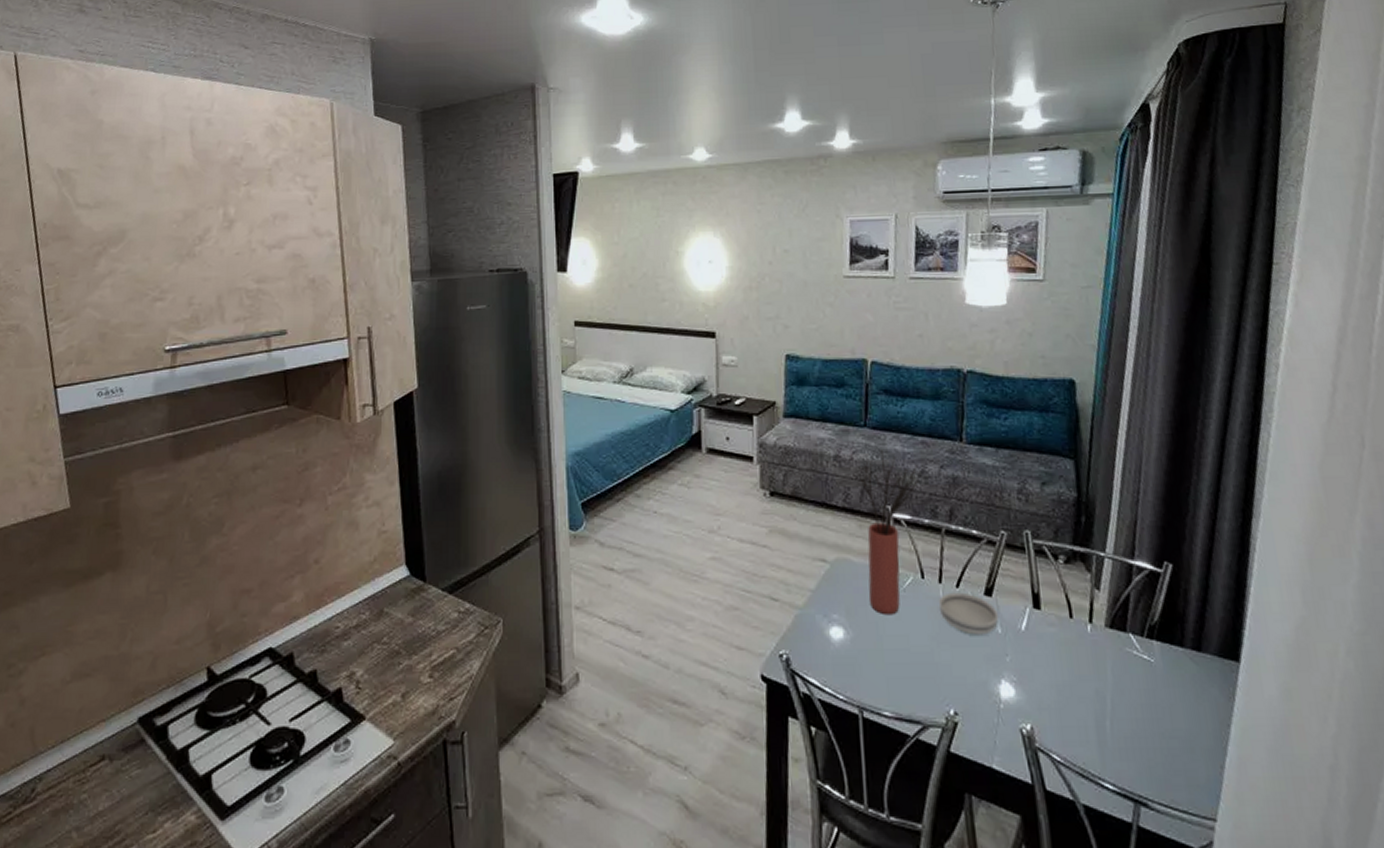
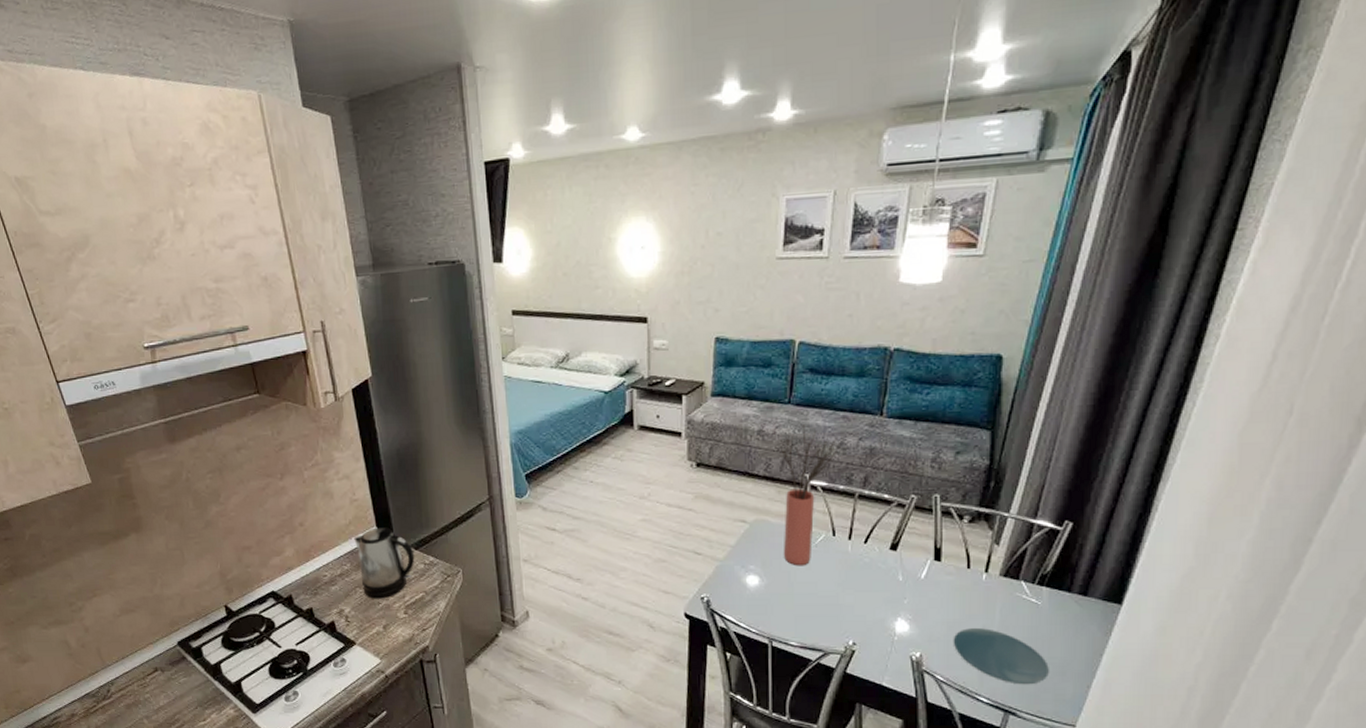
kettle: none [377,566,448,658] -> present [354,527,415,599]
bowl: present [939,592,999,635] -> none [848,547,902,582]
plate: none [1065,693,1176,766] -> present [953,628,1049,685]

